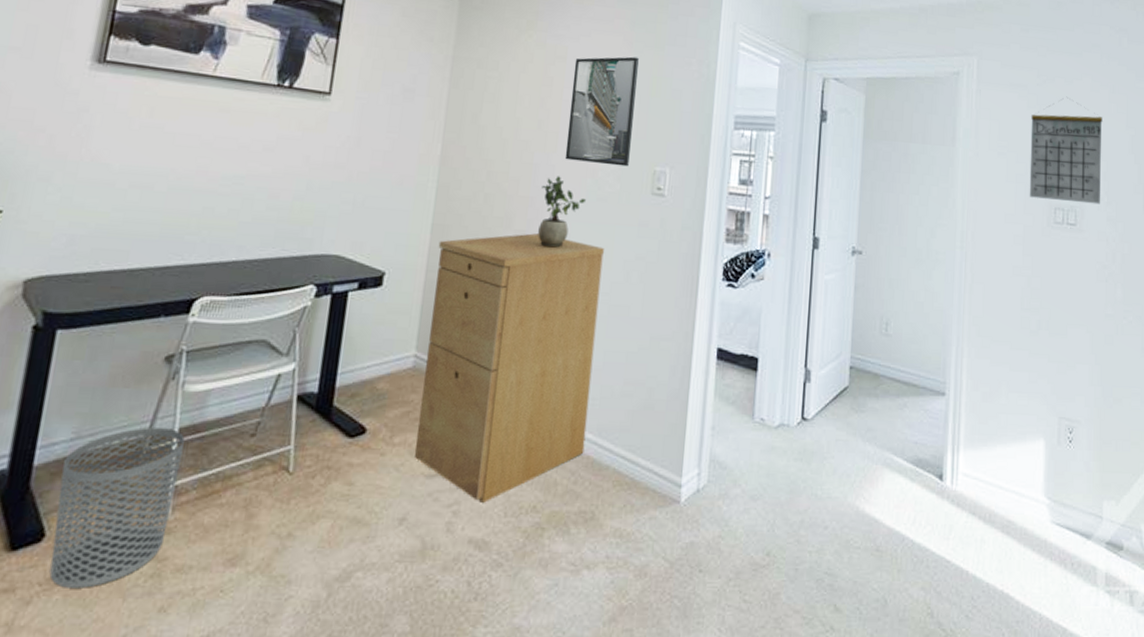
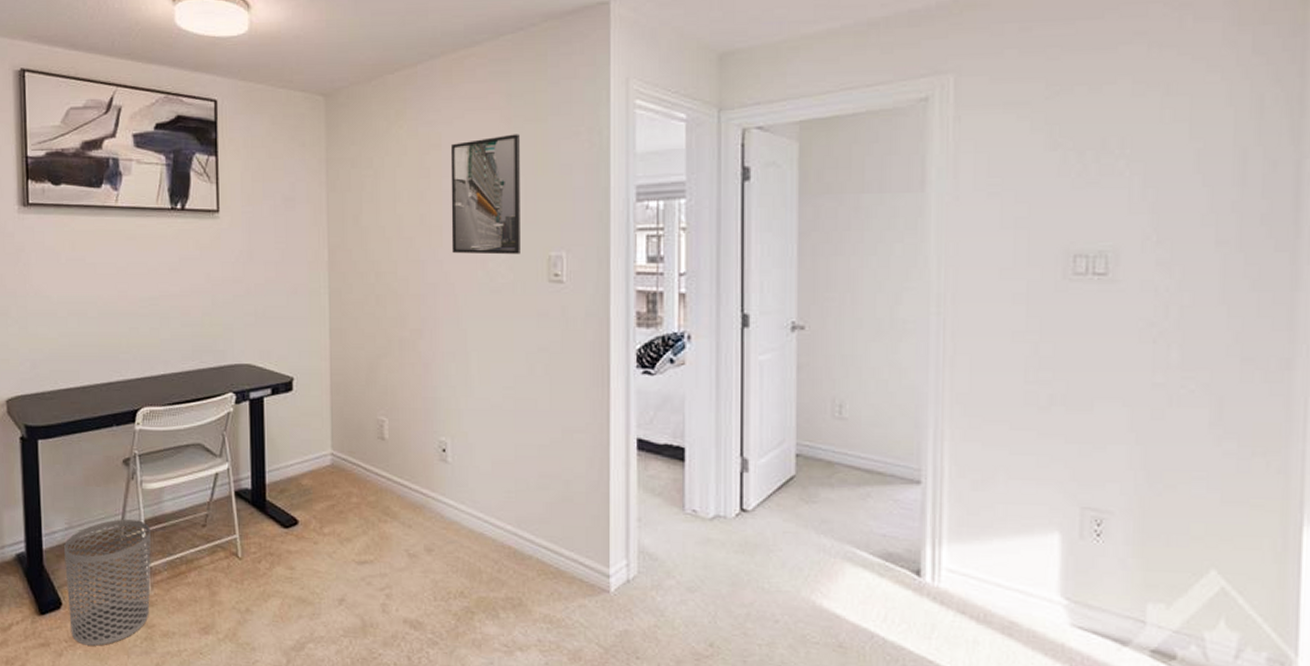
filing cabinet: present [414,233,604,503] -> none [338,331,505,588]
potted plant: present [538,176,587,248] -> none [432,271,480,344]
calendar: present [1029,96,1103,205] -> none [1034,108,1150,246]

